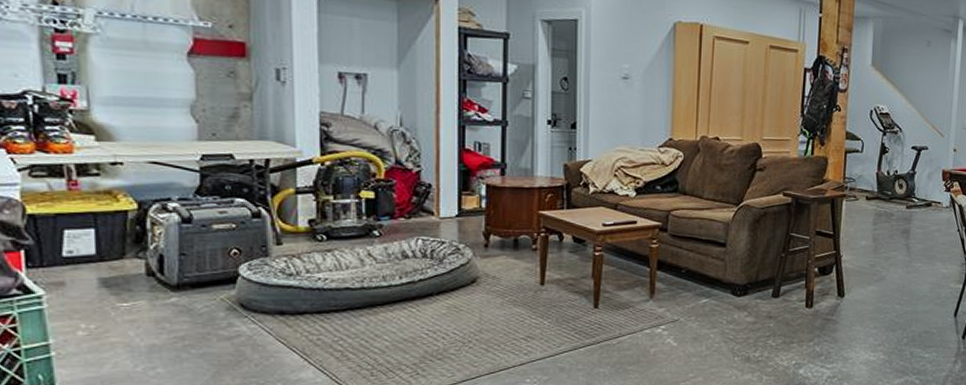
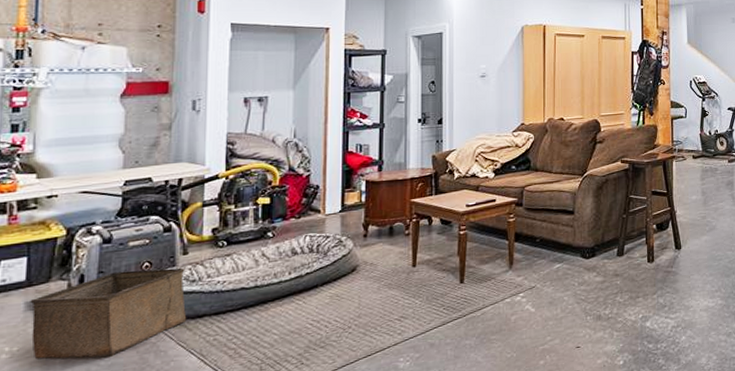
storage bin: none [103,256,286,346] -> present [30,268,187,360]

